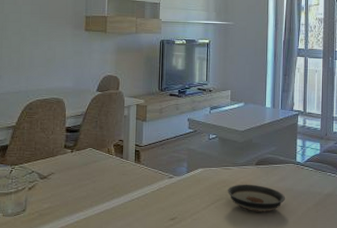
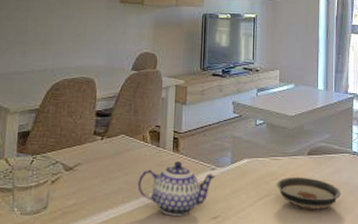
teapot: none [104,170,173,217] -> present [137,160,216,216]

